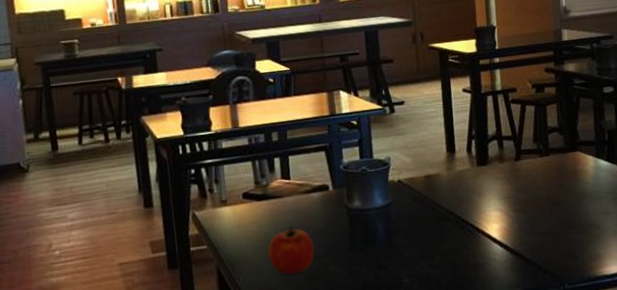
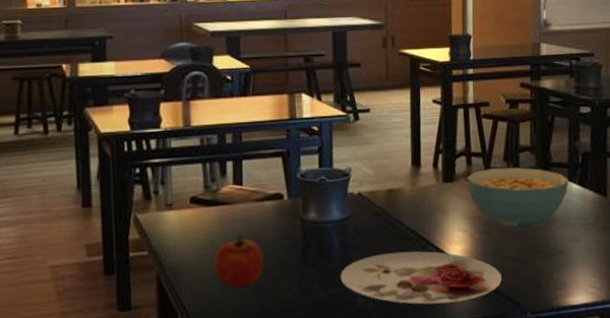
plate: none [386,231,539,282] -> present [340,251,502,305]
cereal bowl: none [500,147,597,208] -> present [467,167,569,231]

